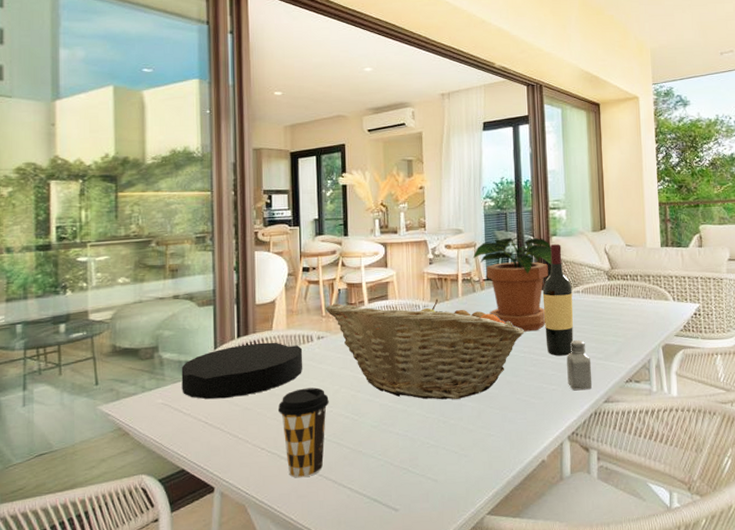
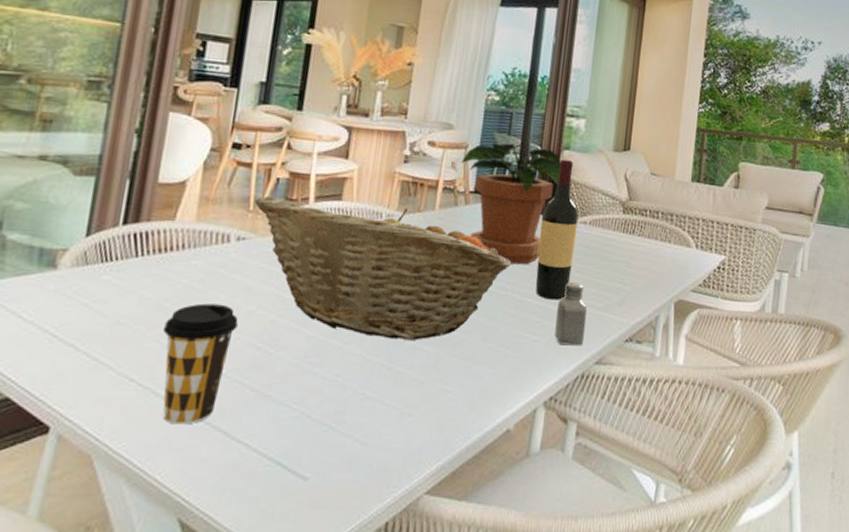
plate: present [181,342,303,399] -> none [27,234,214,306]

